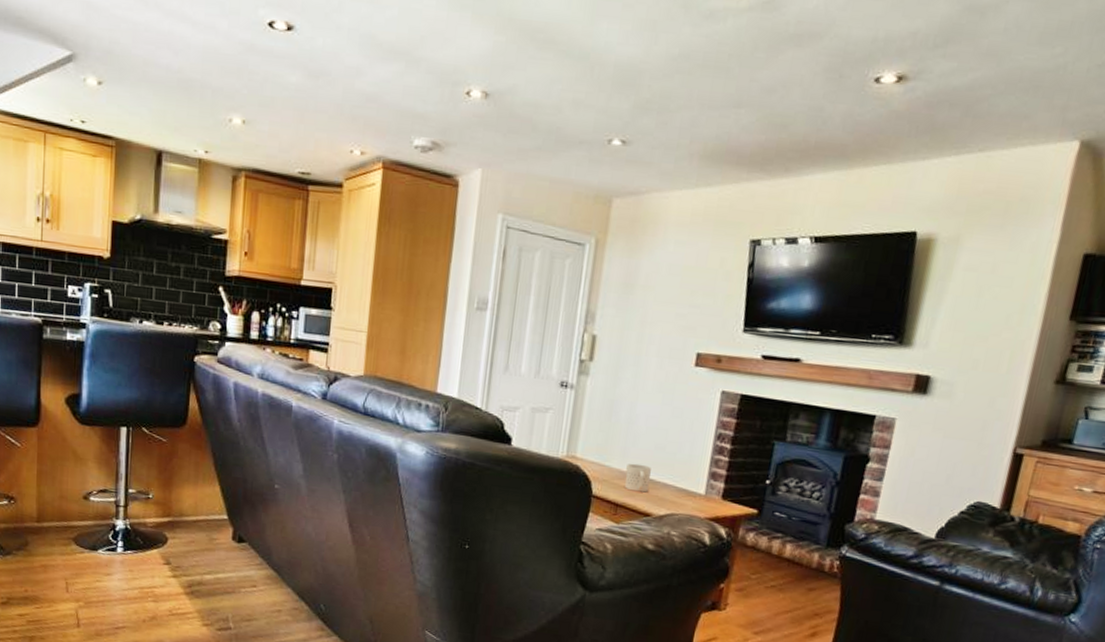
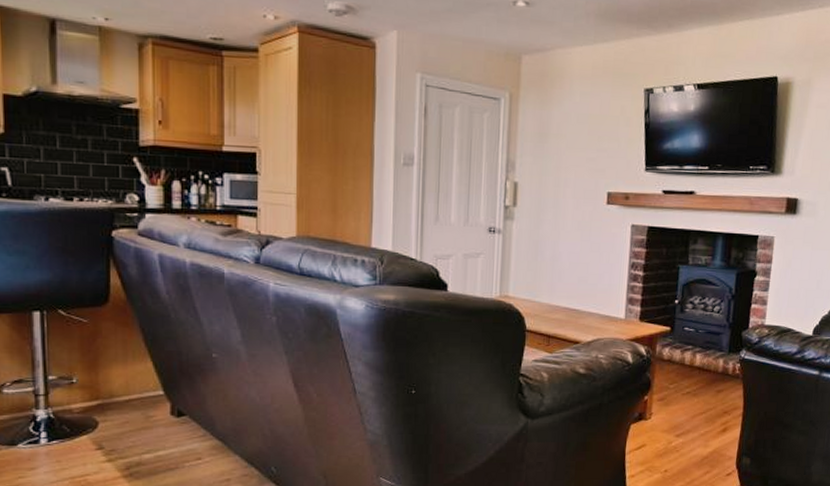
mug: present [624,463,651,493] -> none [554,297,577,322]

